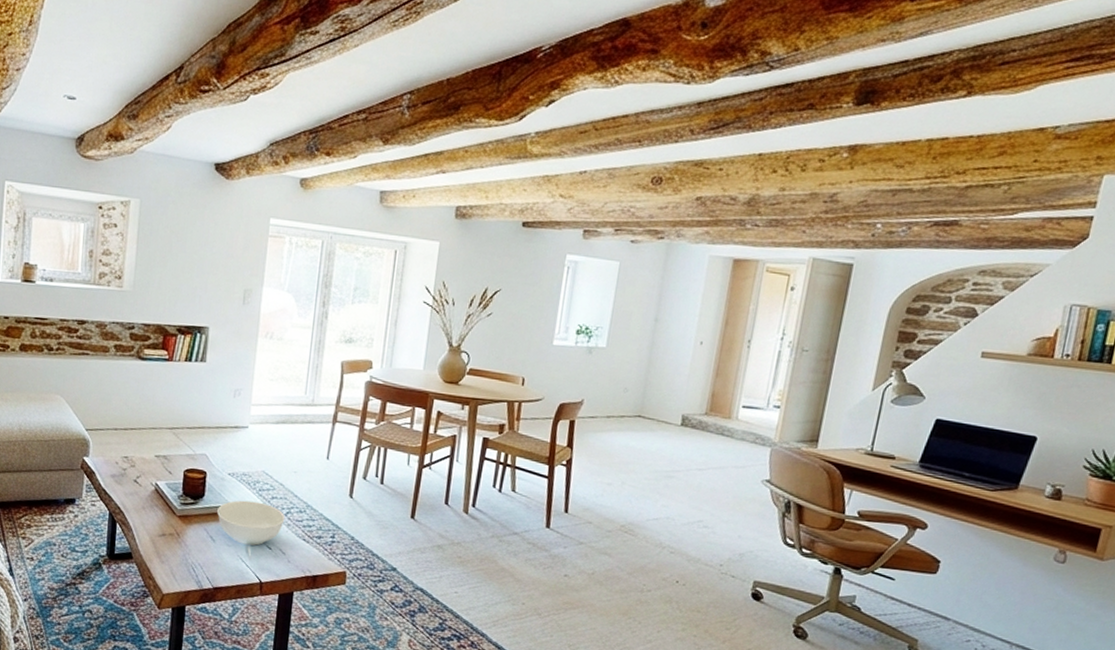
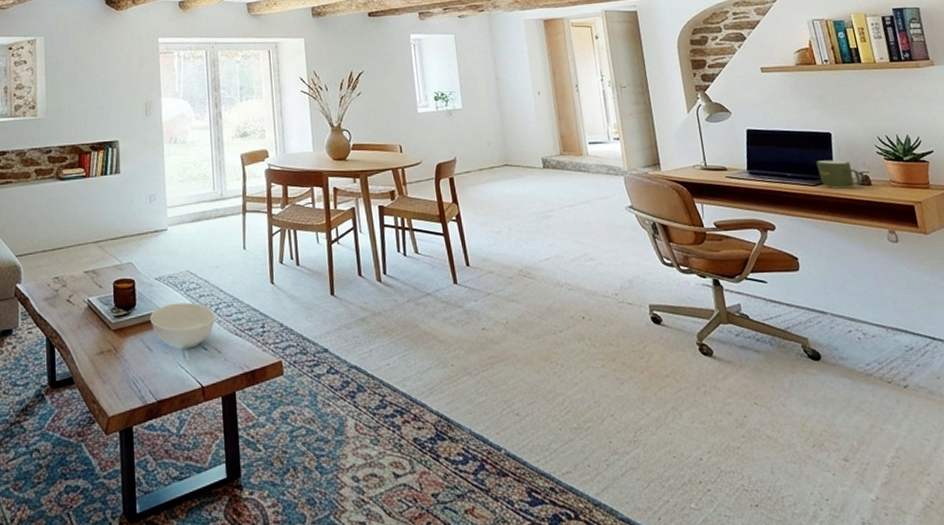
mug: none [1002,464,1052,500] -> present [816,160,862,189]

